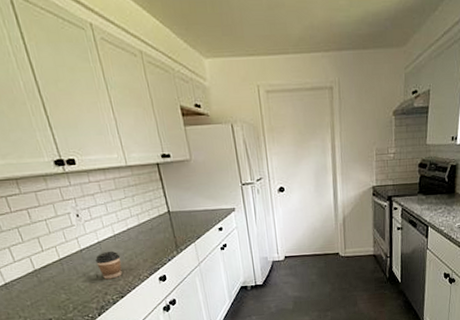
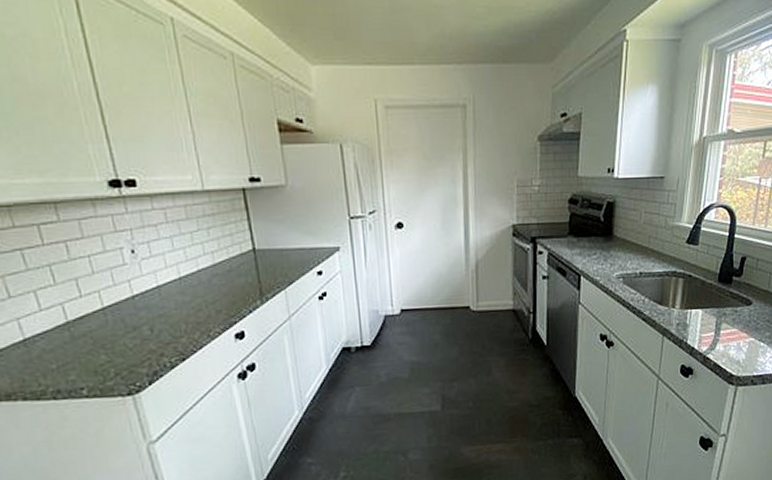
coffee cup: present [94,250,123,280] -> none [150,298,187,336]

